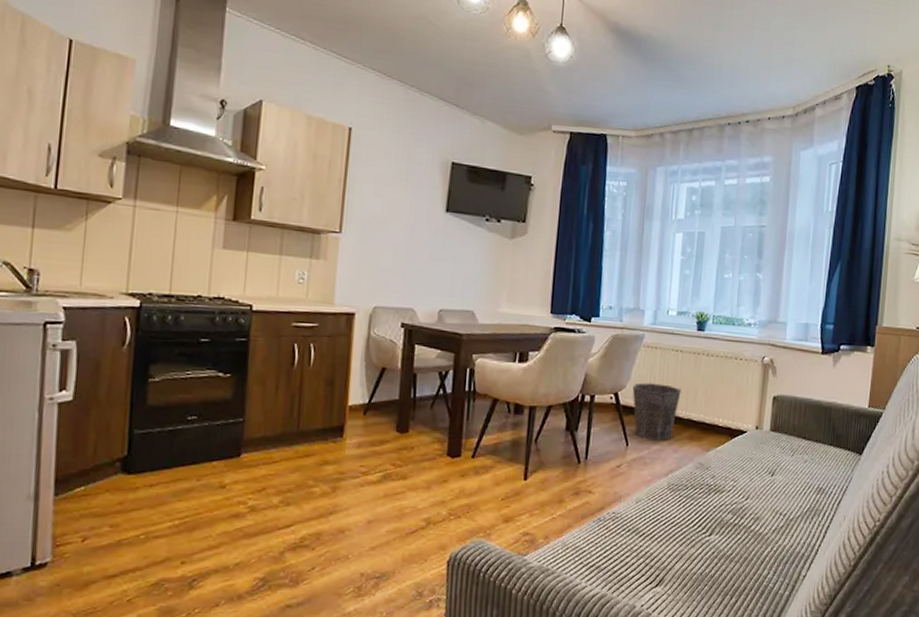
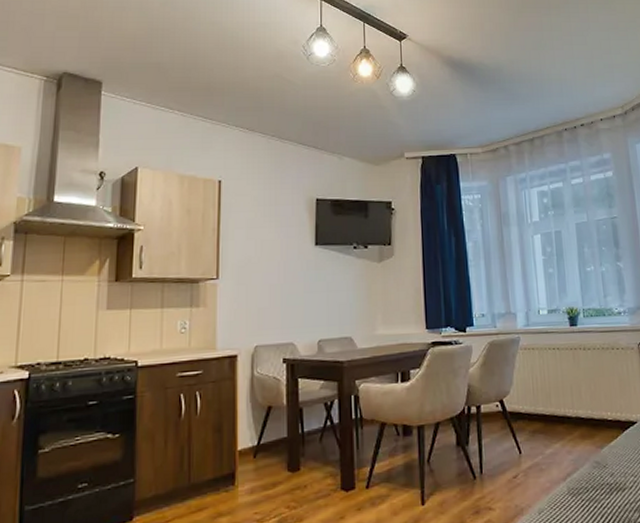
waste bin: present [632,382,681,441] -> none [516,384,565,445]

